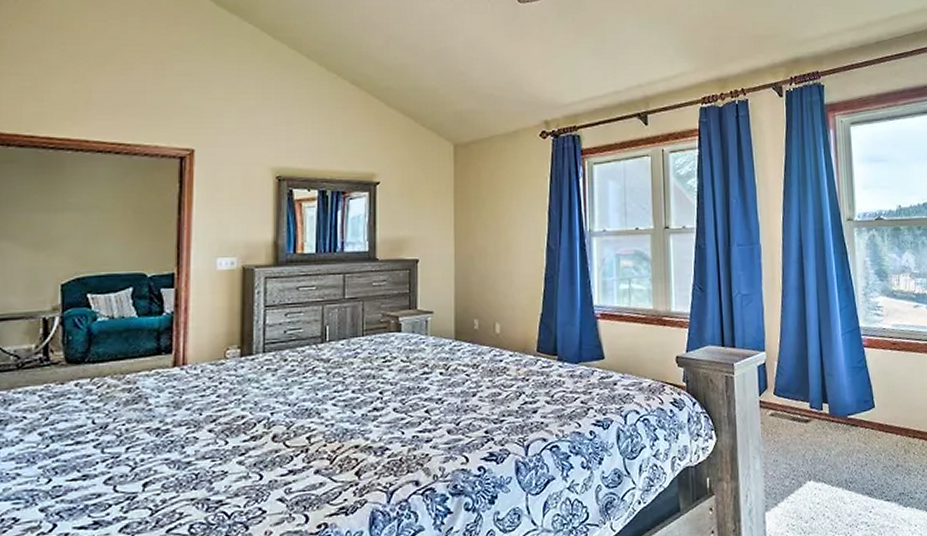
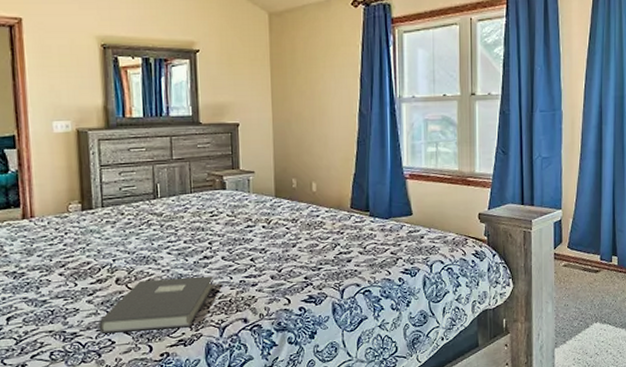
book: none [249,430,383,501] -> present [99,275,214,334]

